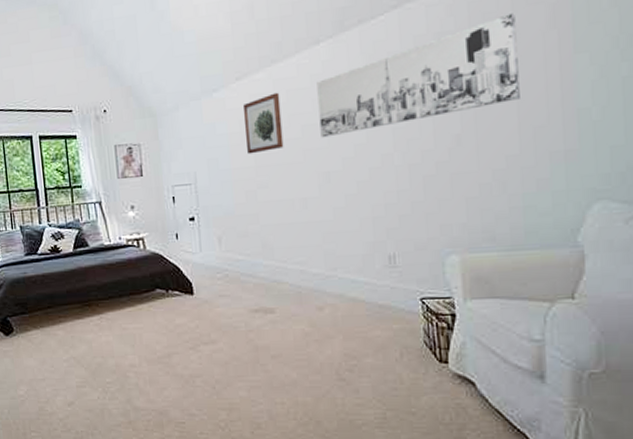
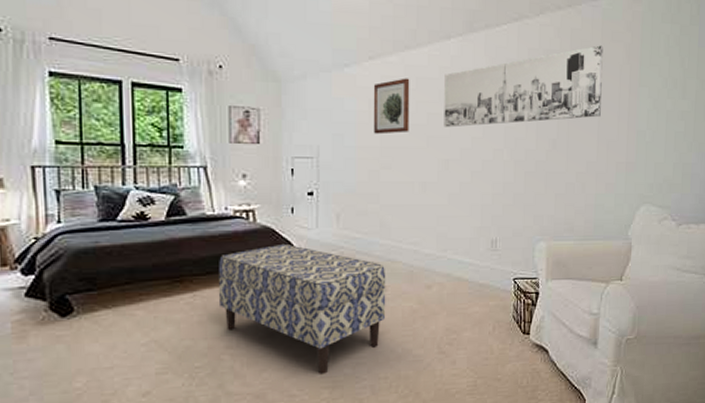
bench: none [118,268,277,395] -> present [218,243,386,374]

